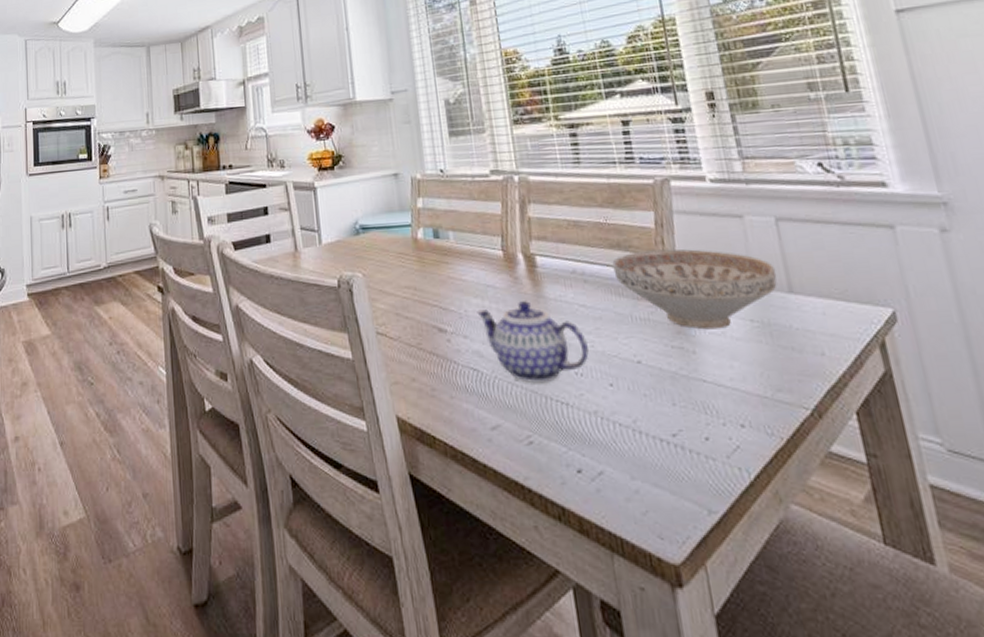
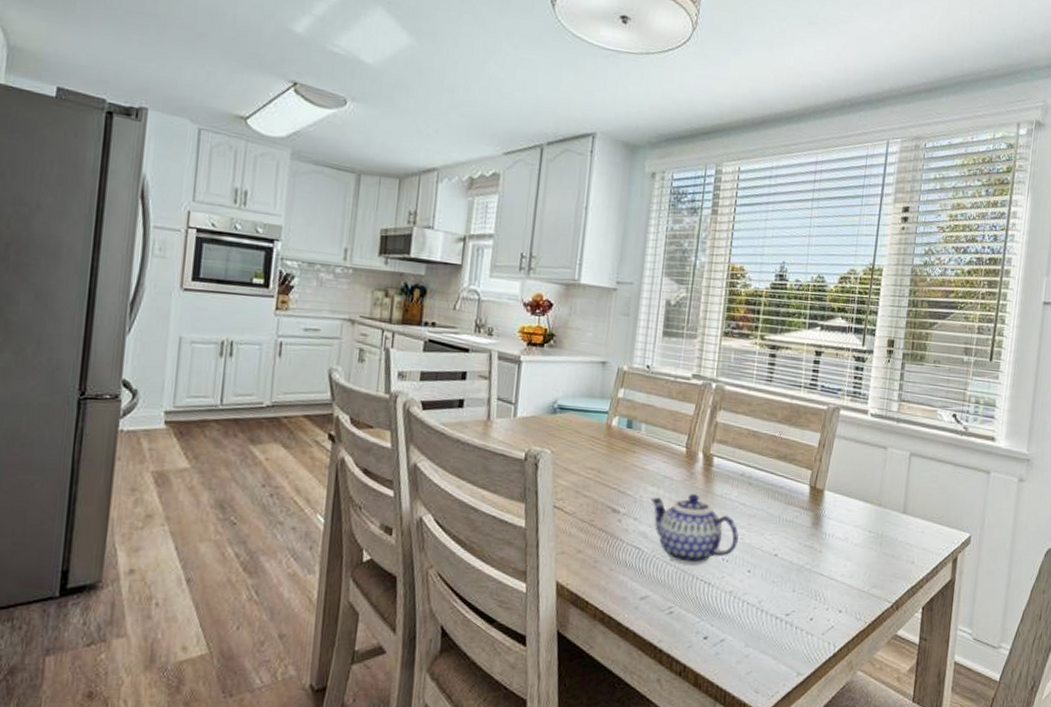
decorative bowl: present [612,249,777,330] -> none [775,465,899,536]

